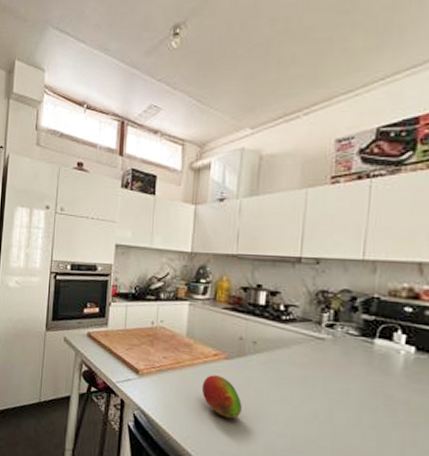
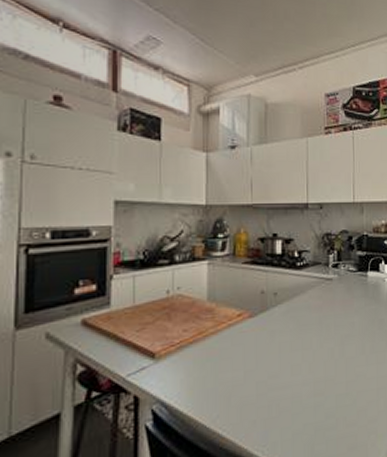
fruit: present [201,375,242,419] -> none [228,337,269,382]

